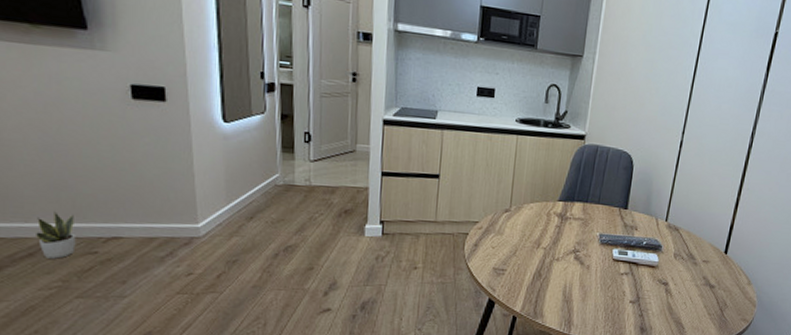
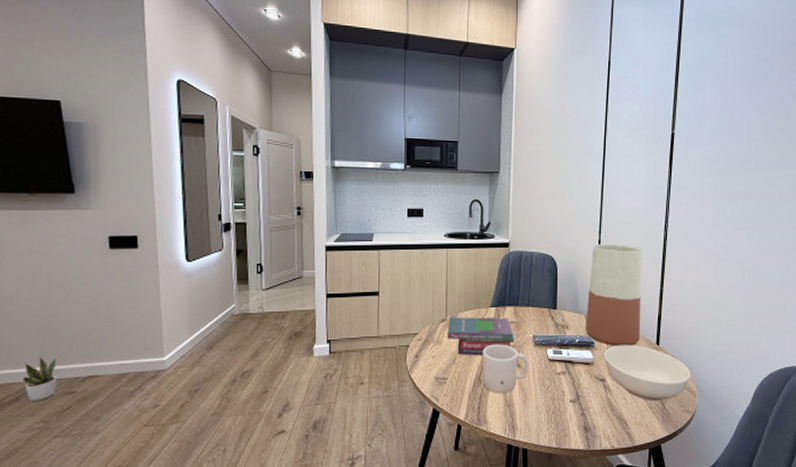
books: none [509,208,580,250] -> present [447,317,514,356]
mug: none [543,239,593,290] -> present [482,344,529,394]
vase: none [654,145,725,253] -> present [585,244,642,346]
bowl: none [670,250,754,309] -> present [604,345,690,402]

